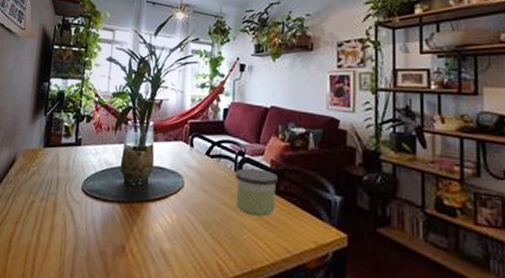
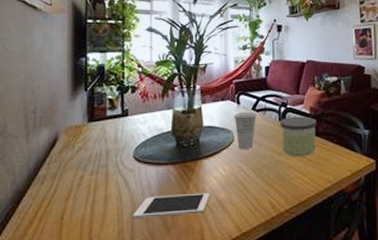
cell phone: none [75,234,154,262] -> present [133,192,210,218]
cup: none [185,156,210,198] -> present [234,112,256,149]

